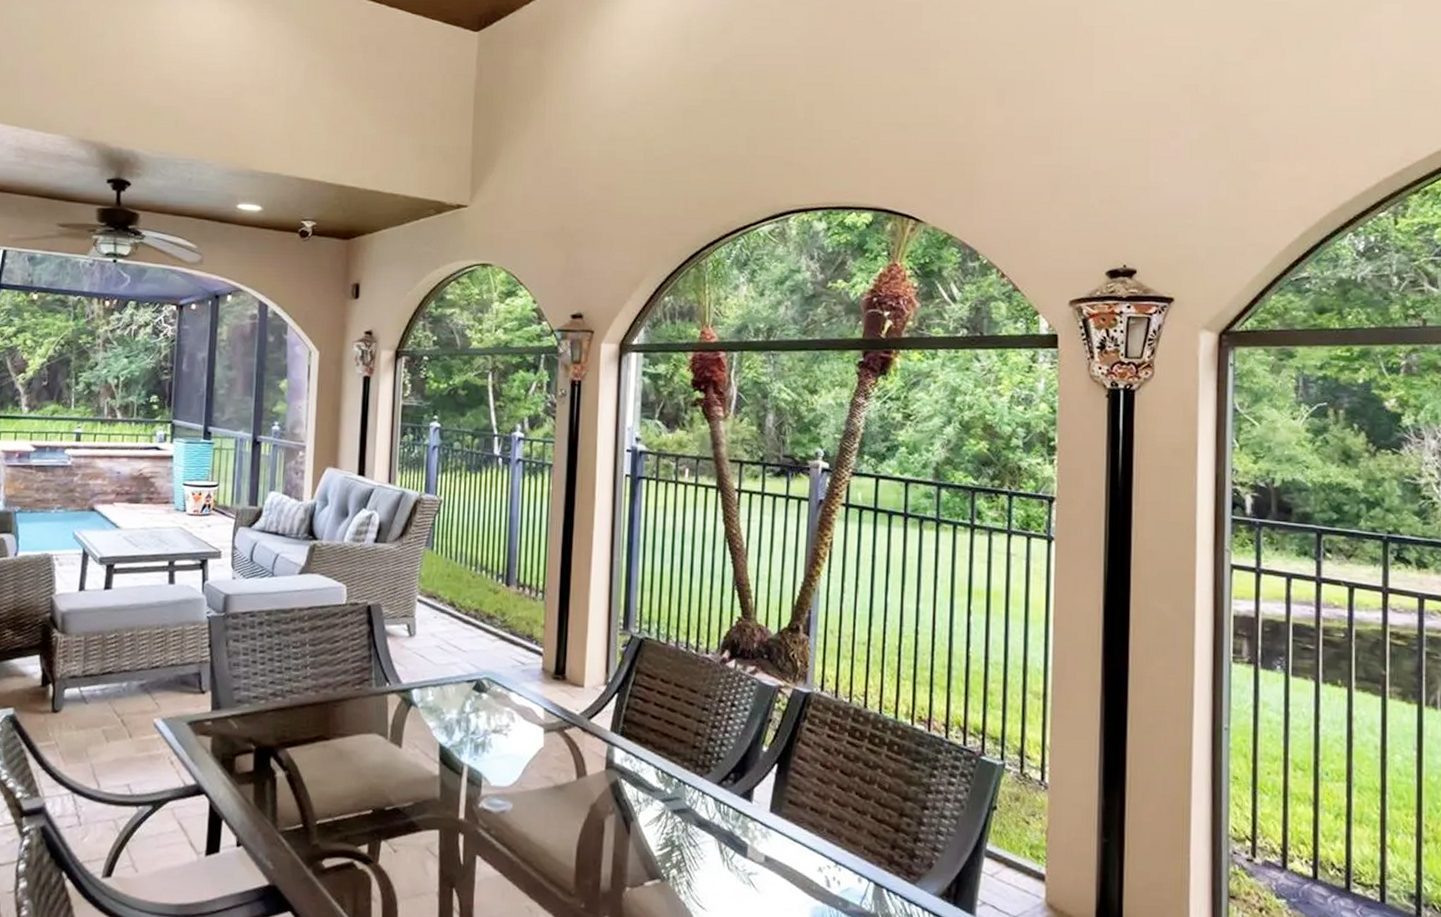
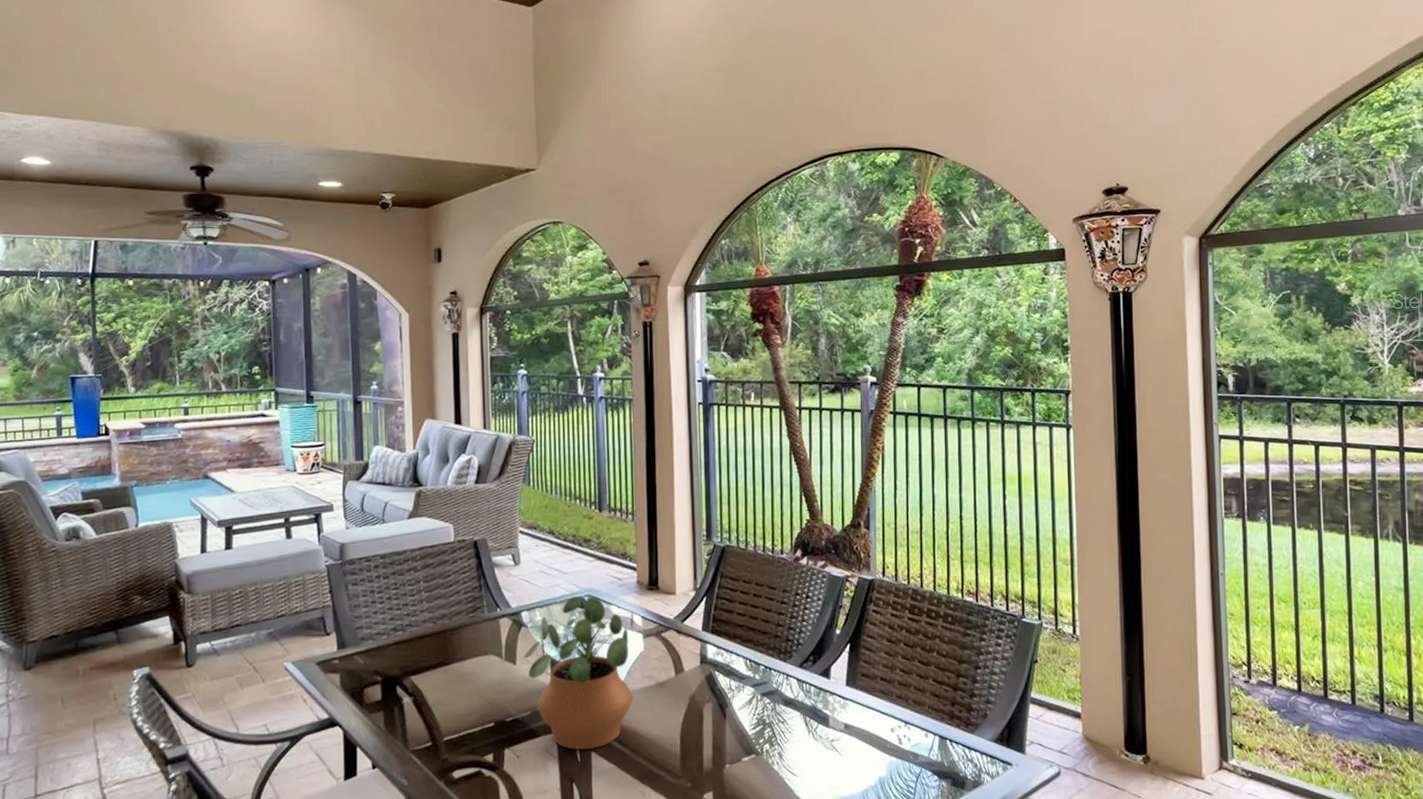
potted plant: none [409,678,535,853] -> present [523,596,634,750]

